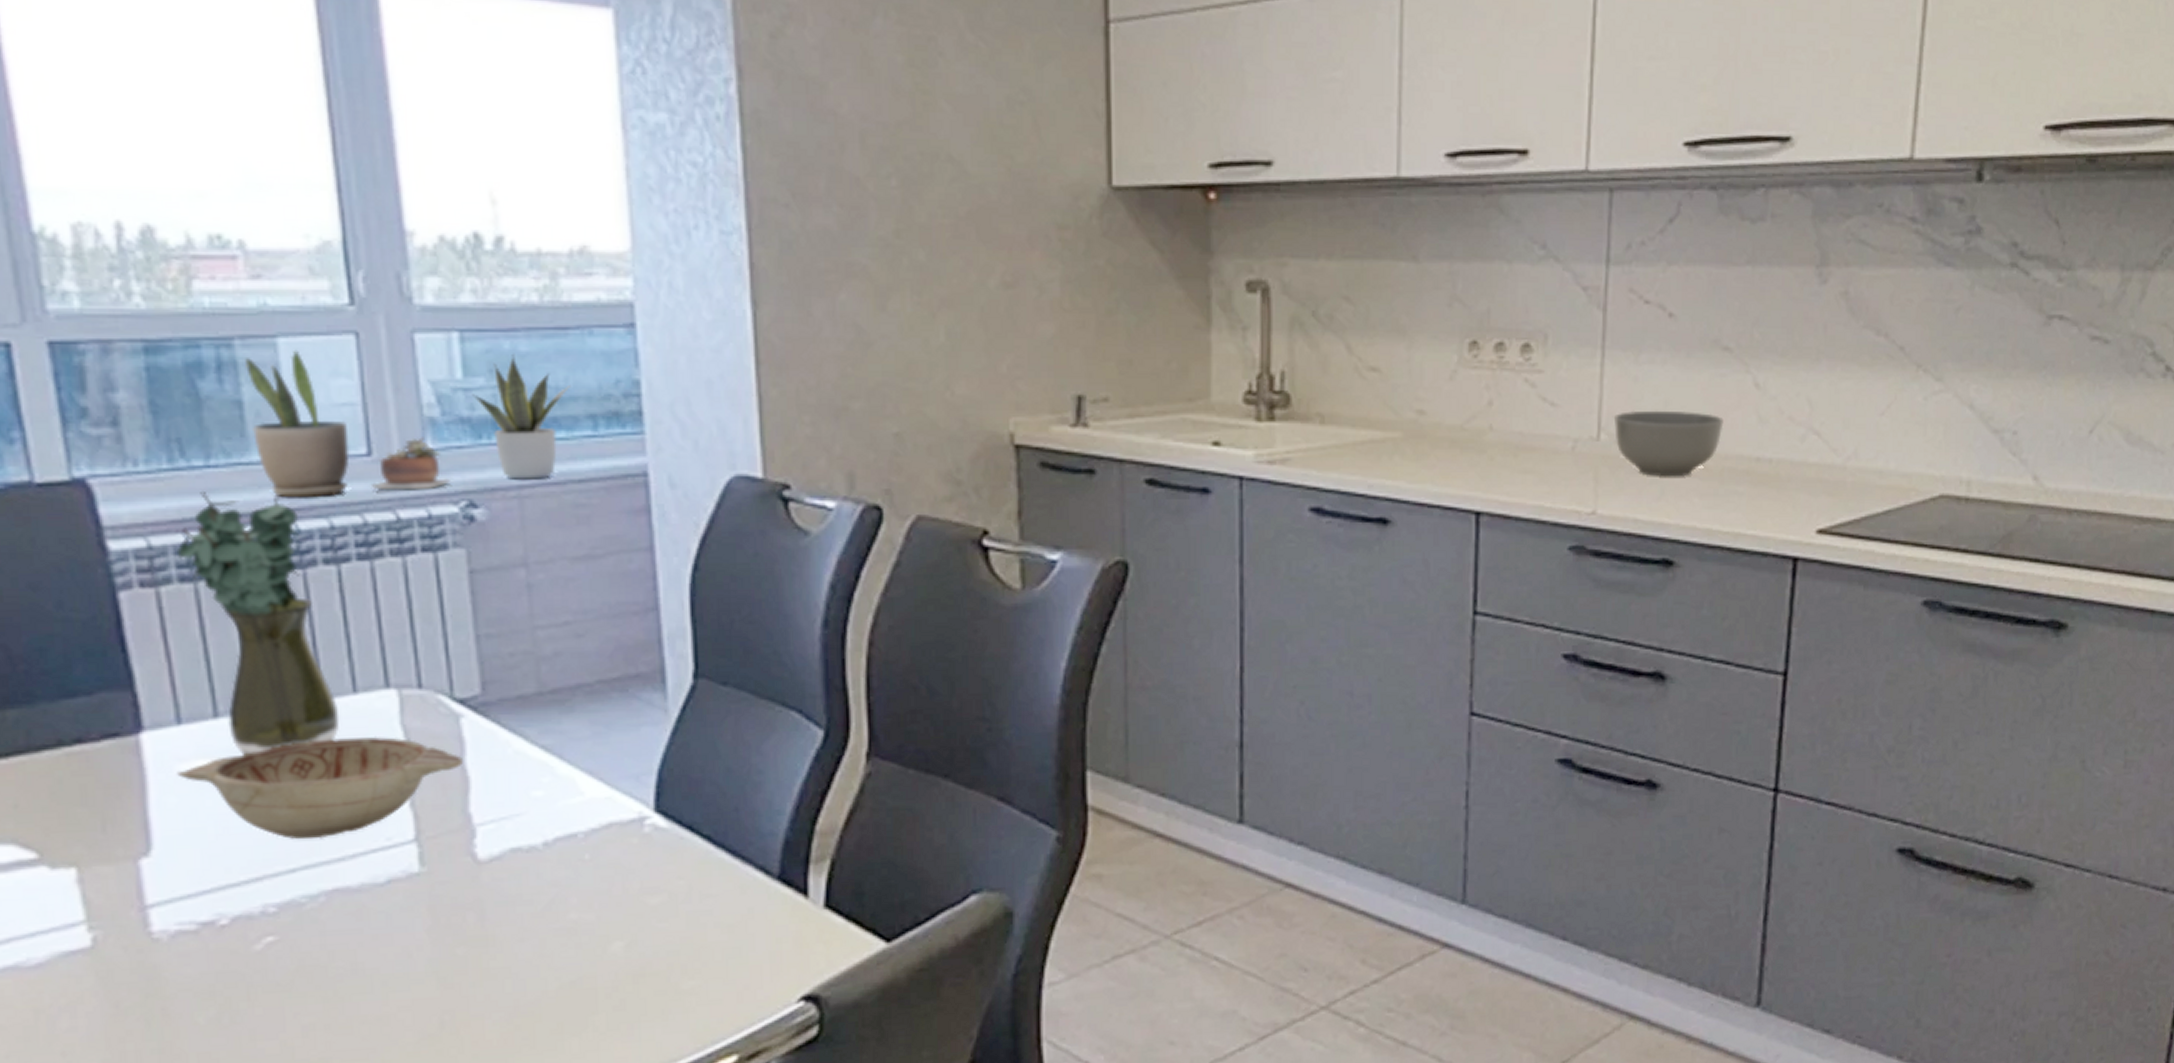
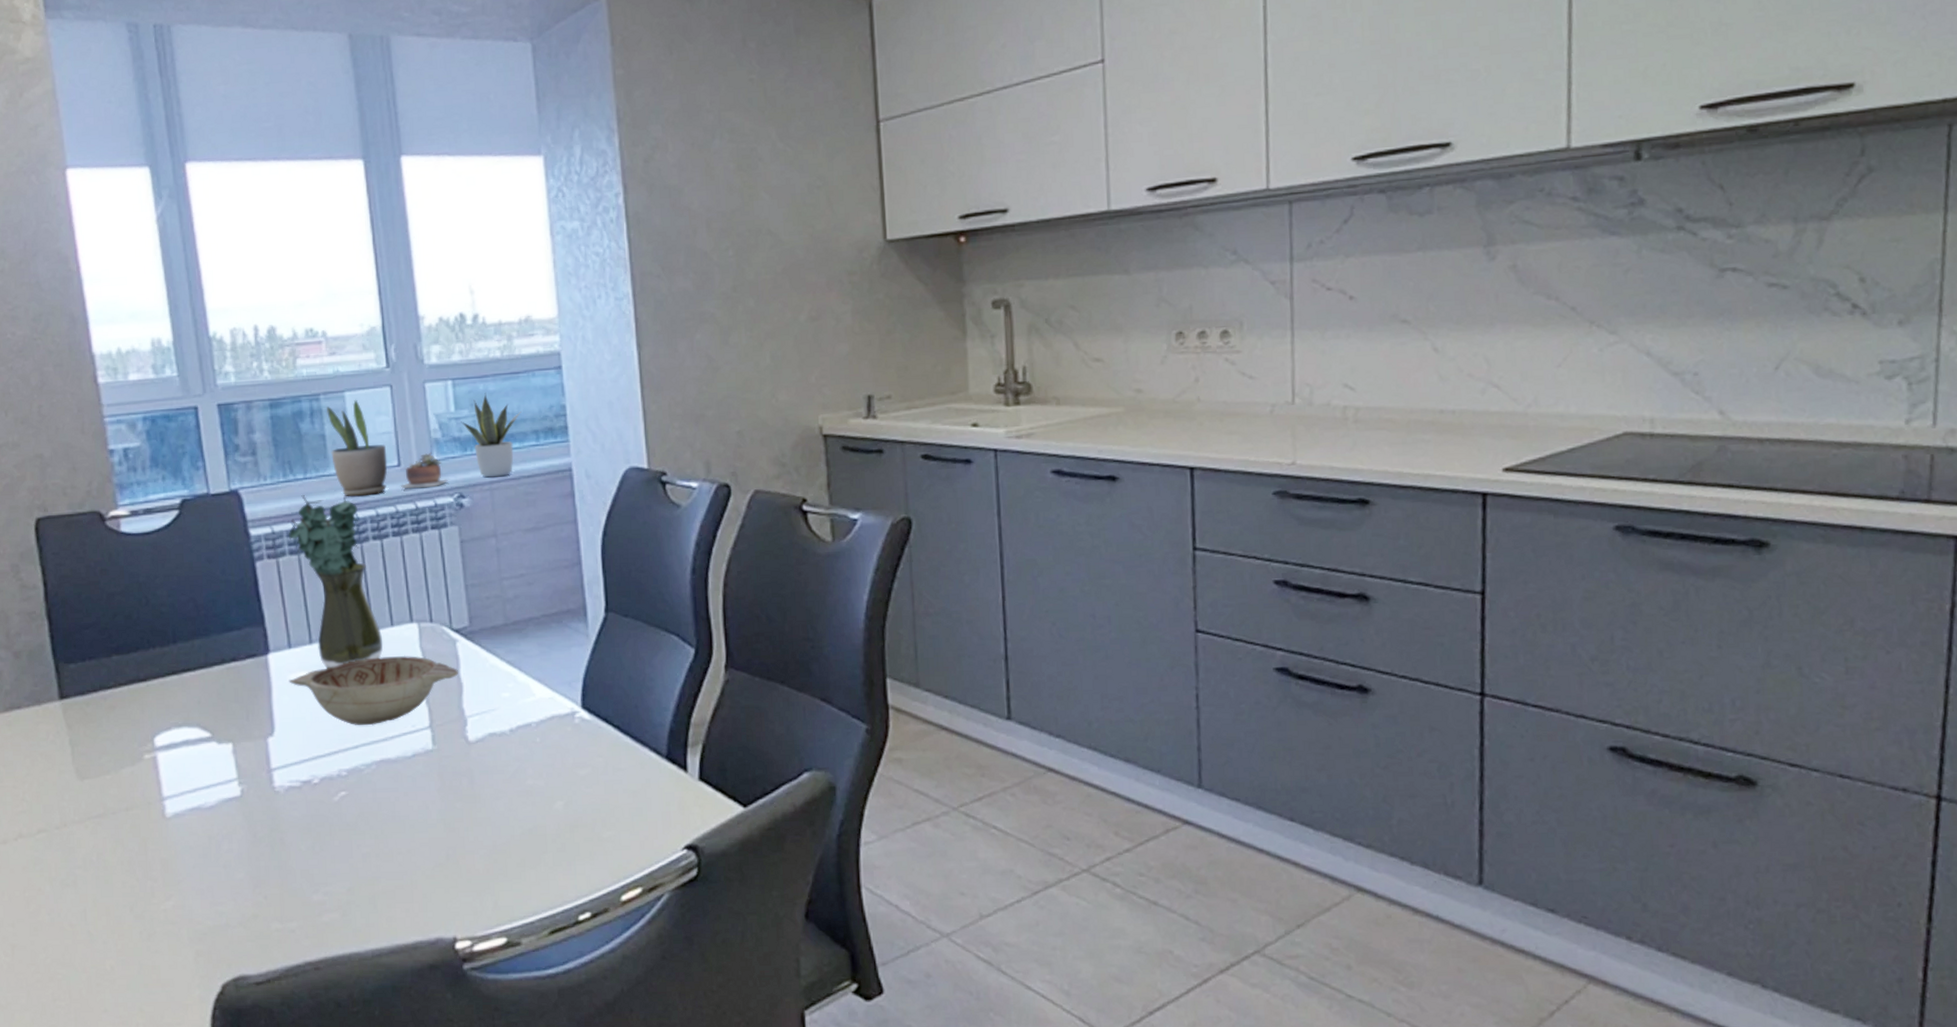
bowl: present [1613,410,1724,476] -> none [1305,375,1407,430]

